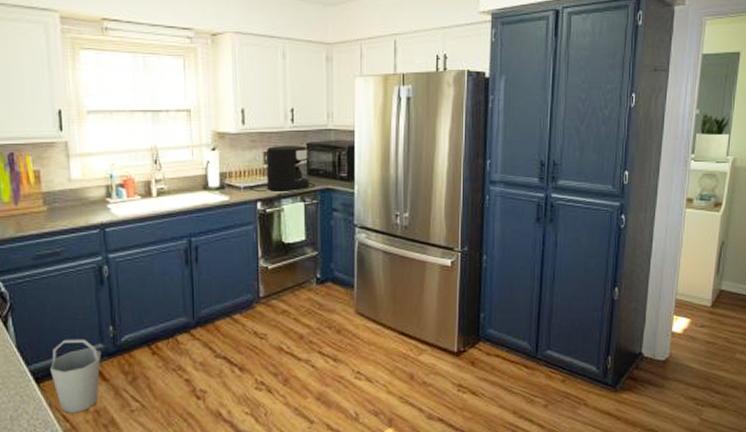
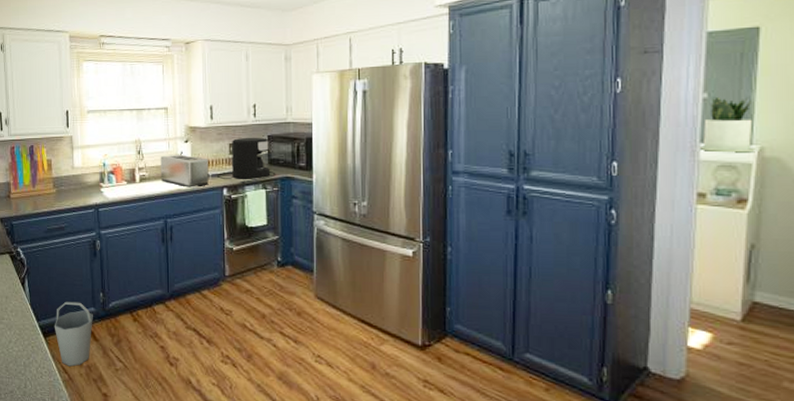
toaster: none [182,163,240,202] -> present [160,154,209,188]

